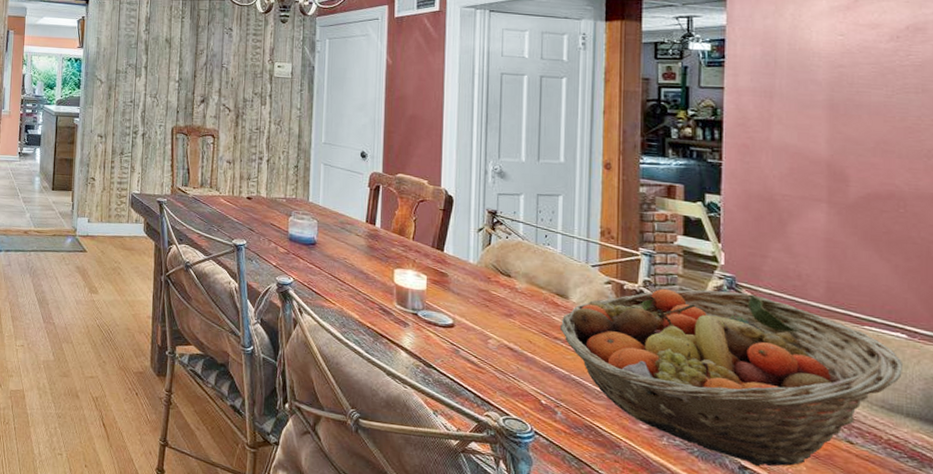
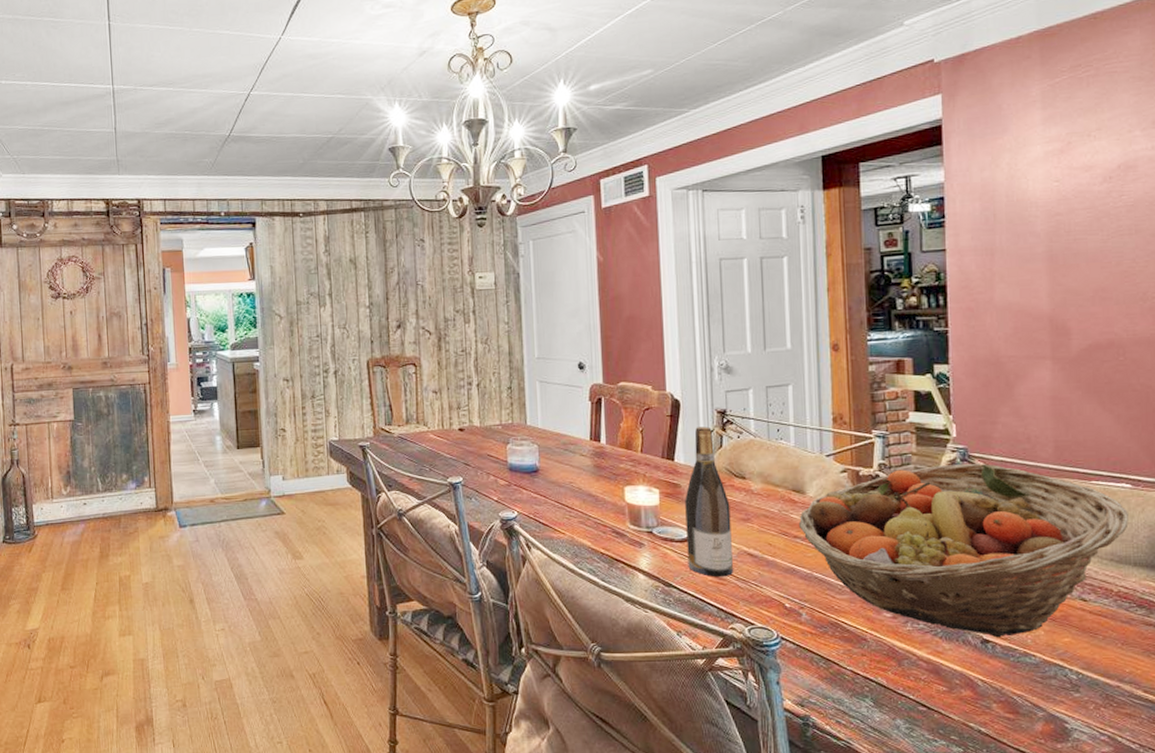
wine bottle: none [449,223,494,366] -> present [685,427,733,577]

